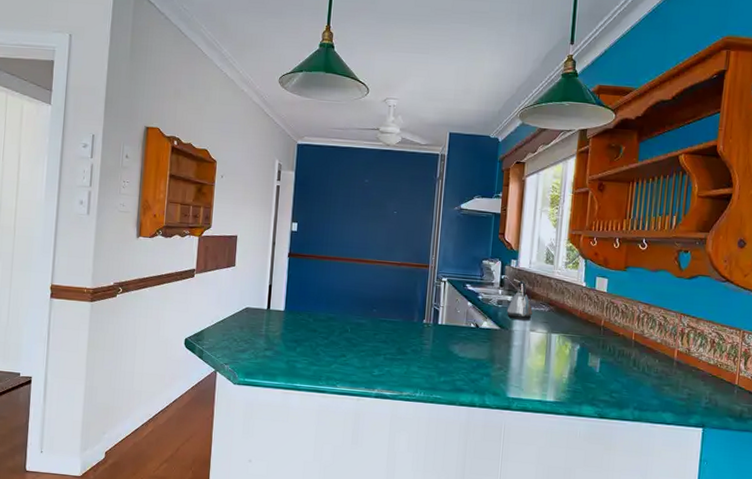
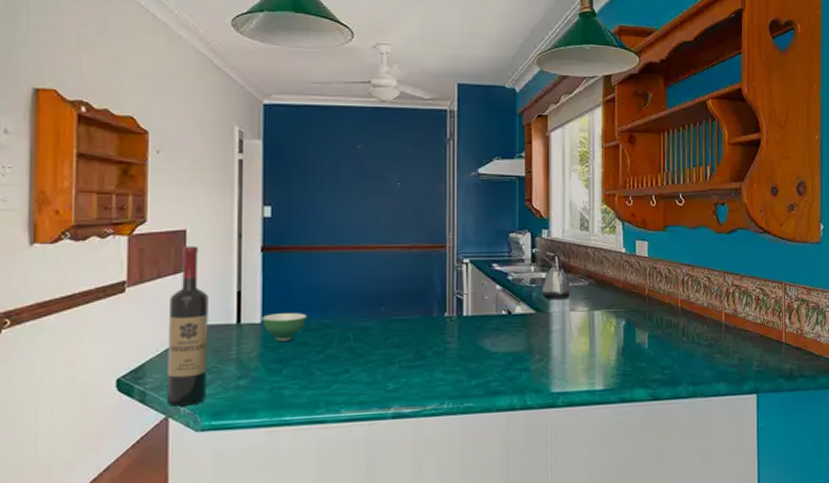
wine bottle: none [216,247,249,365] -> present [167,245,209,406]
bowl: none [285,304,318,328] -> present [262,312,308,342]

